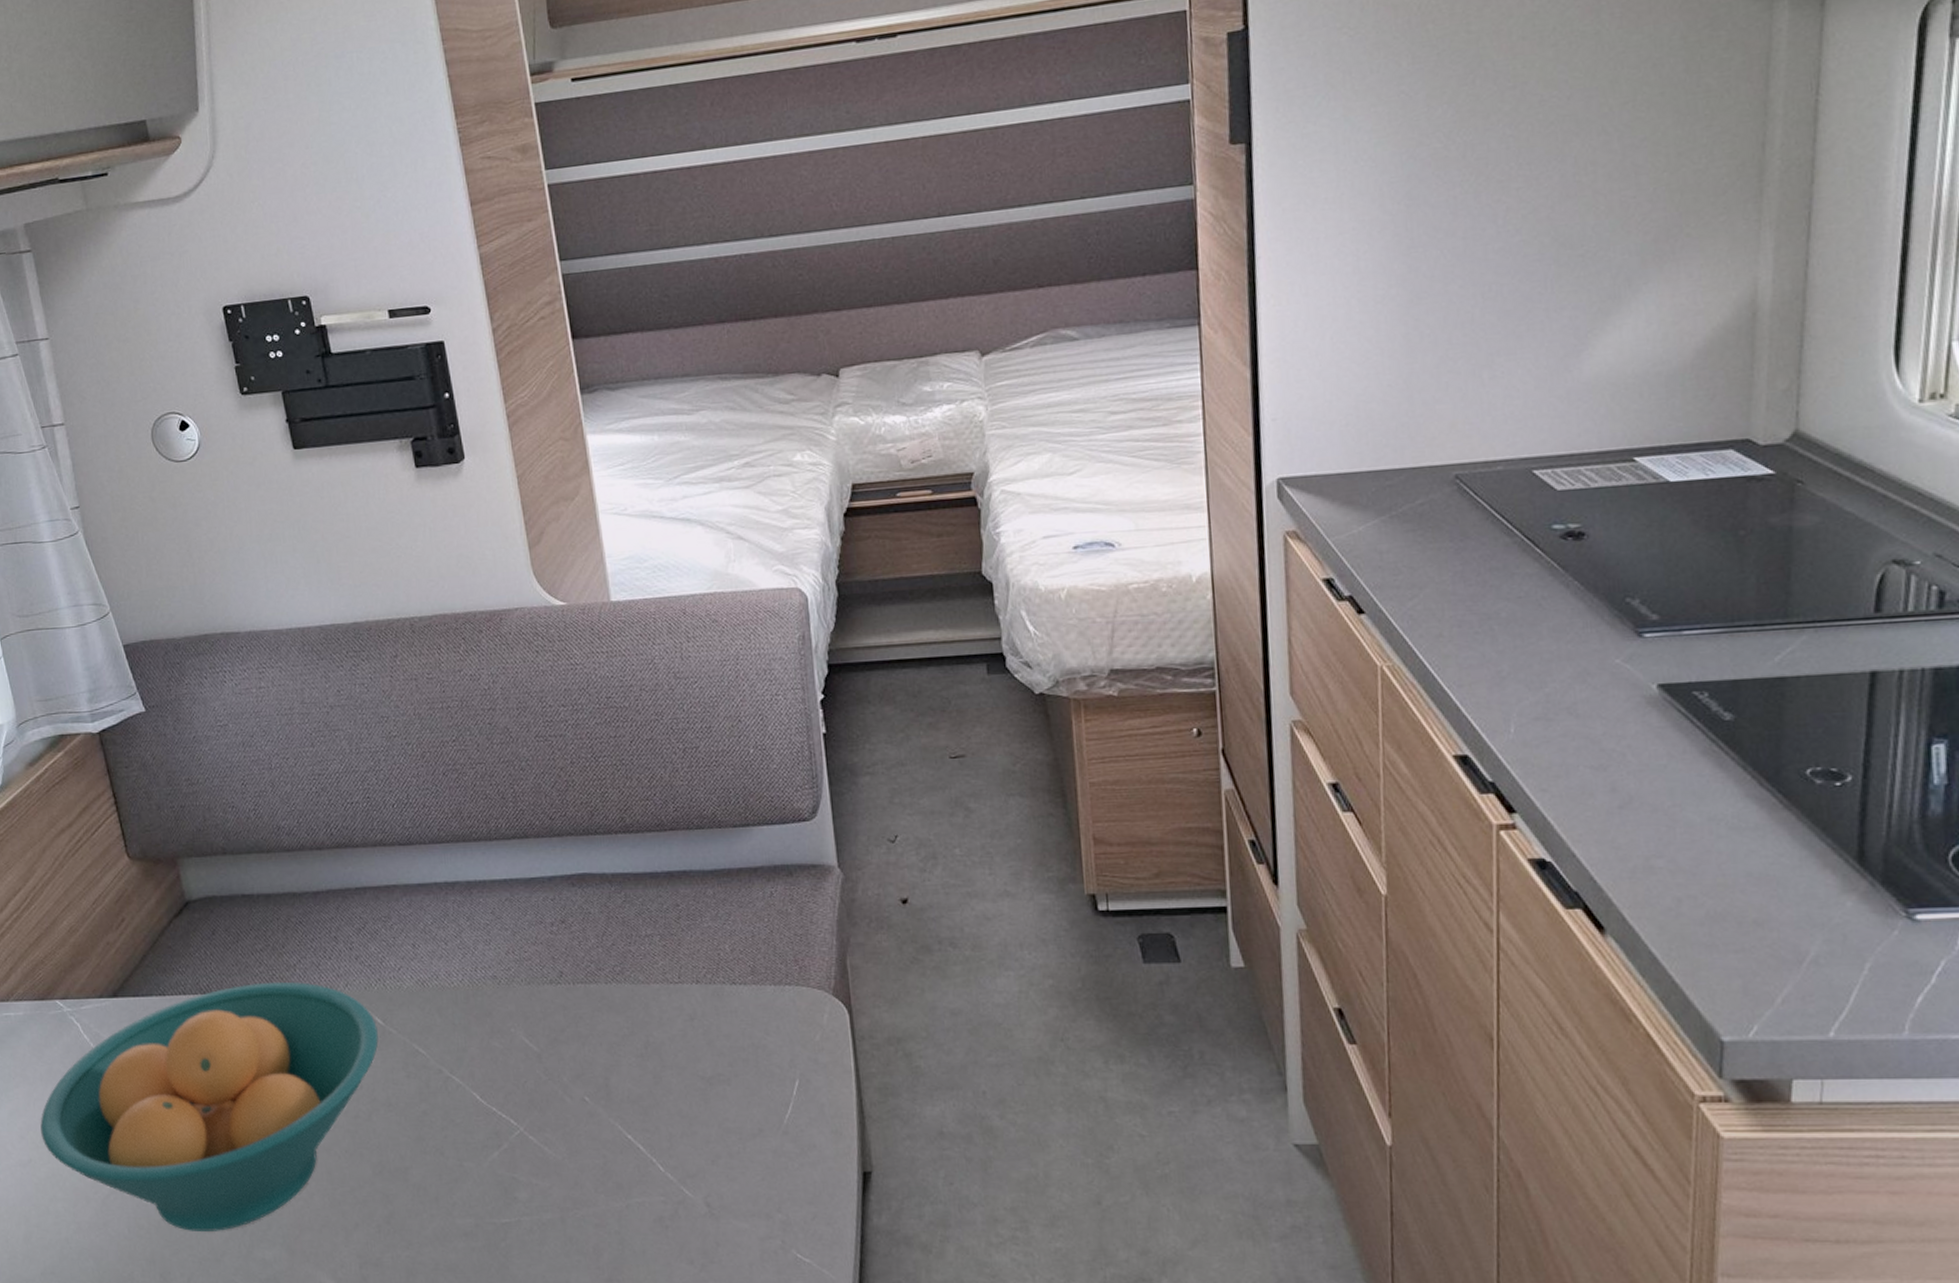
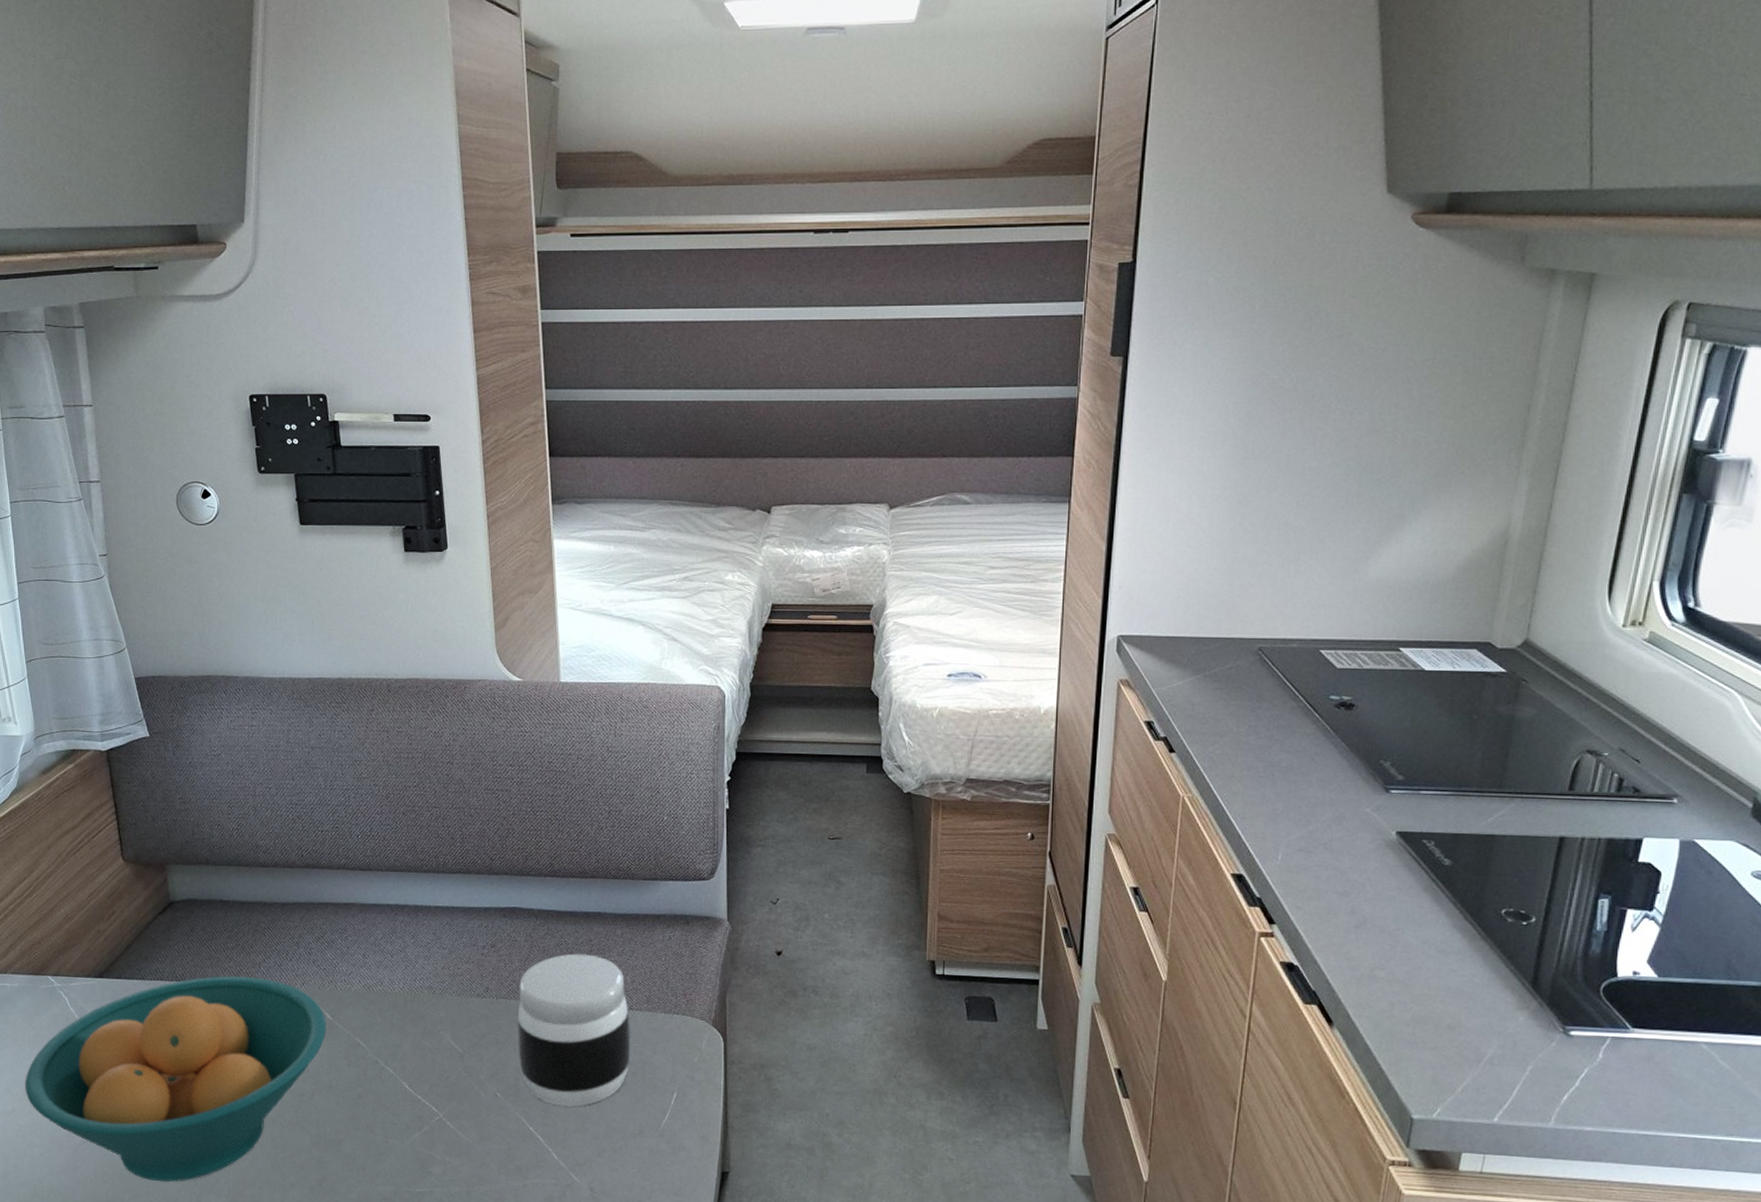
jar: none [598,922,739,1108] -> present [516,953,631,1107]

